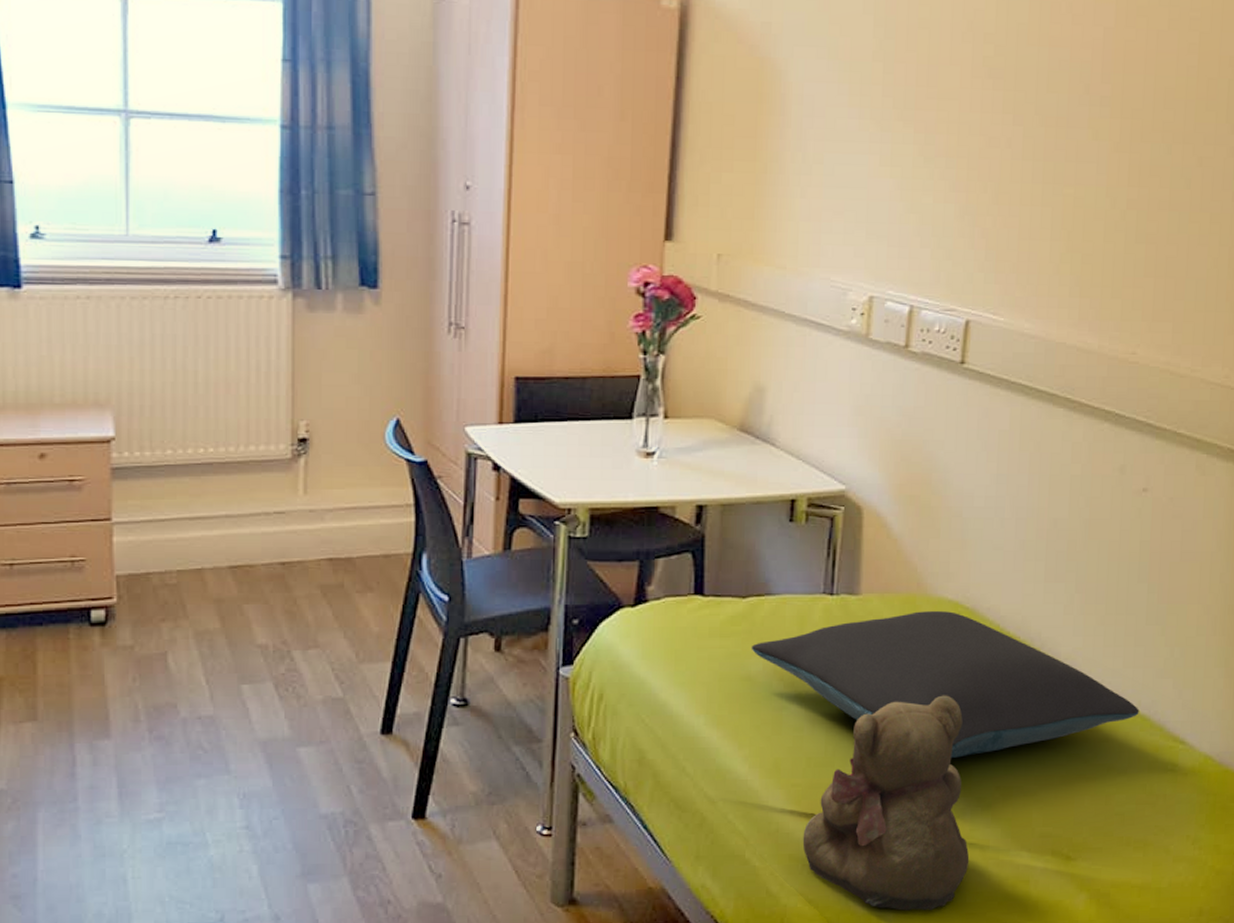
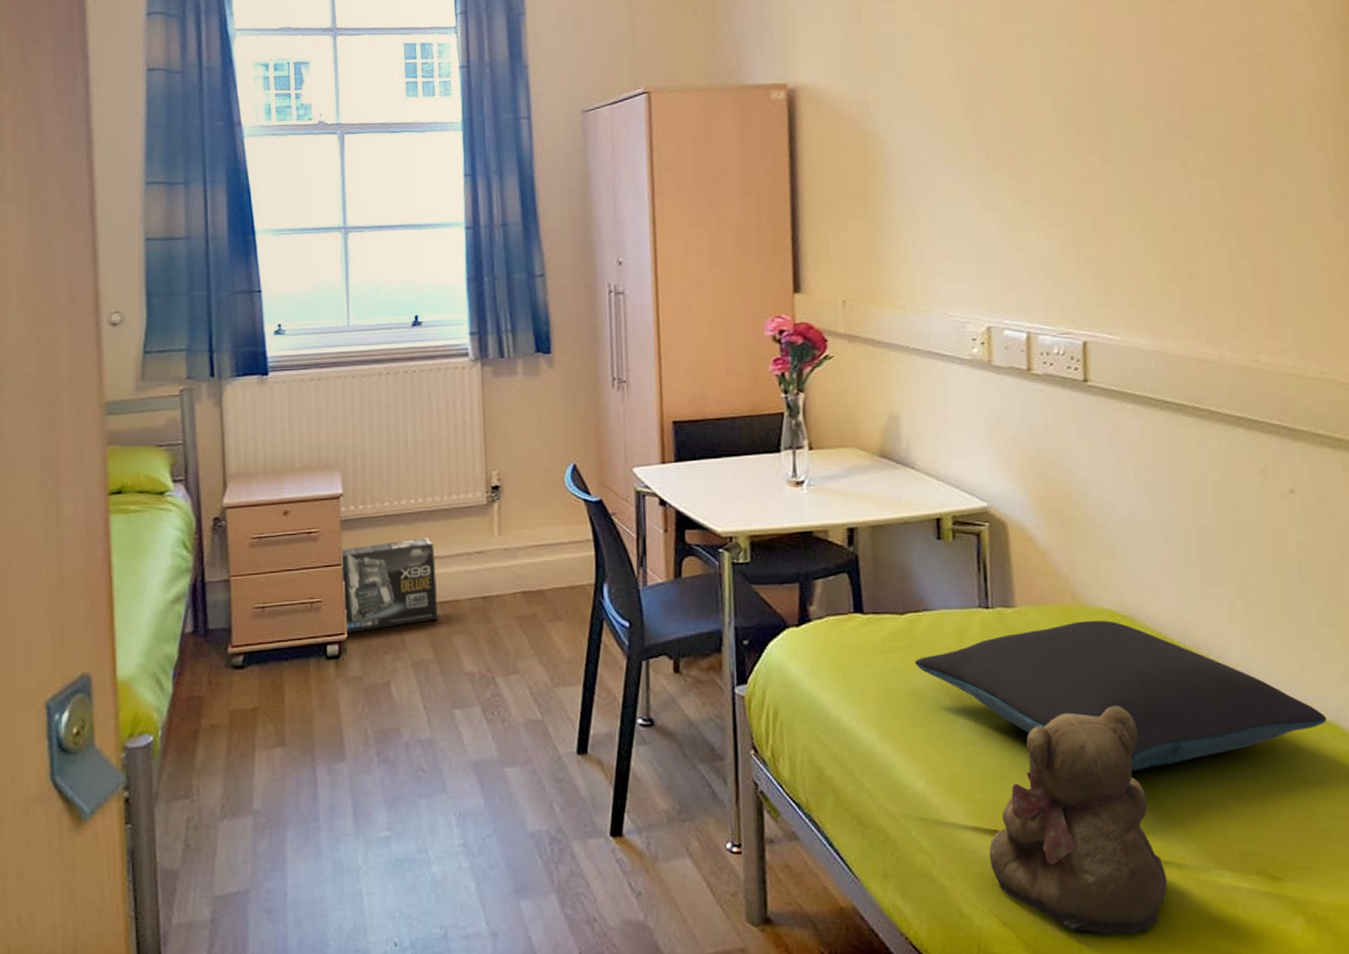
box: none [109,493,227,597] -> present [340,537,438,633]

